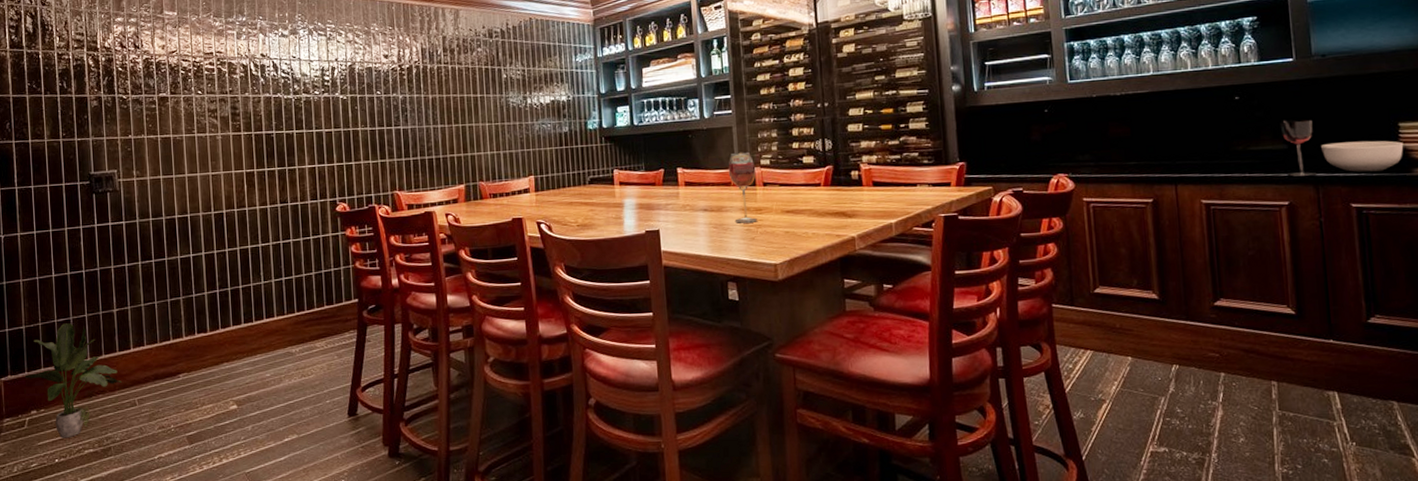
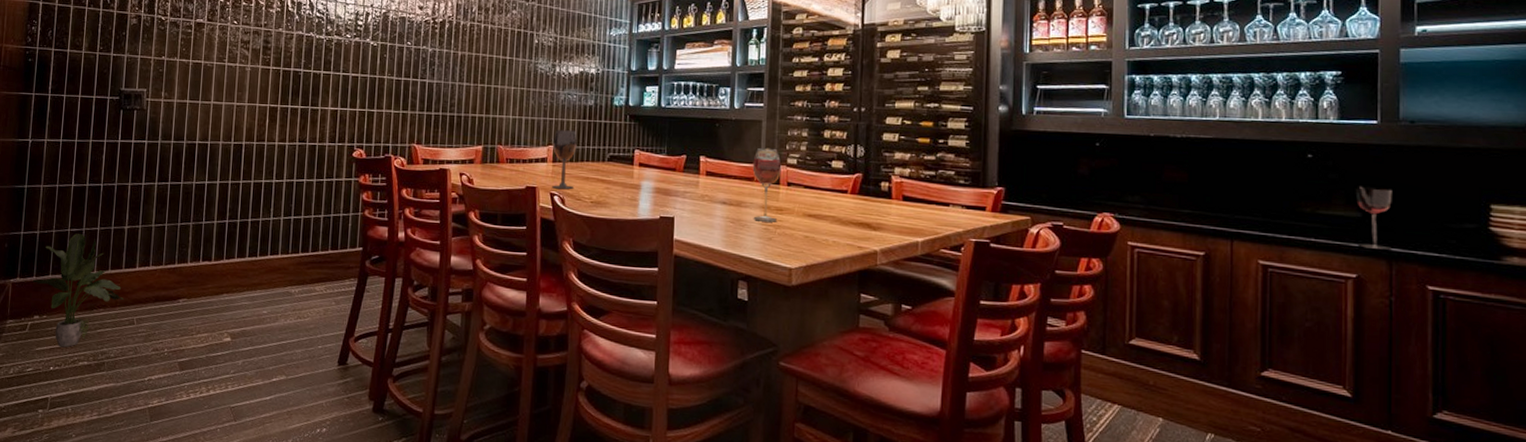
wine glass: none [533,159,559,217] -> present [552,130,577,190]
bowl: present [1321,140,1404,173] -> none [1400,217,1494,256]

